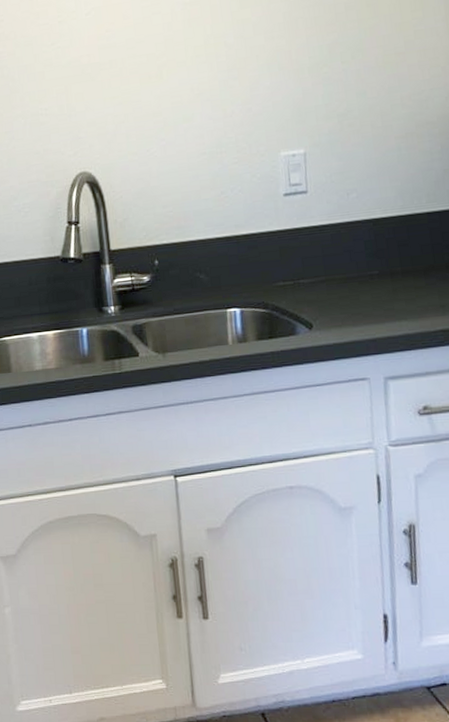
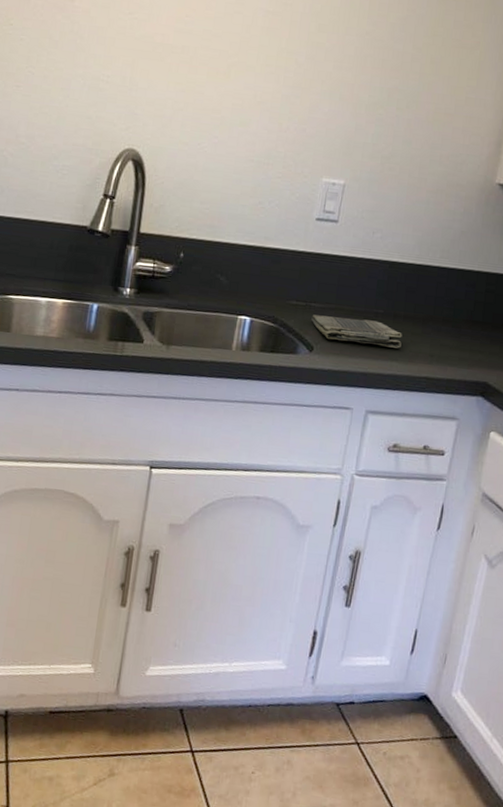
dish towel: none [303,283,407,313] -> present [311,314,402,349]

